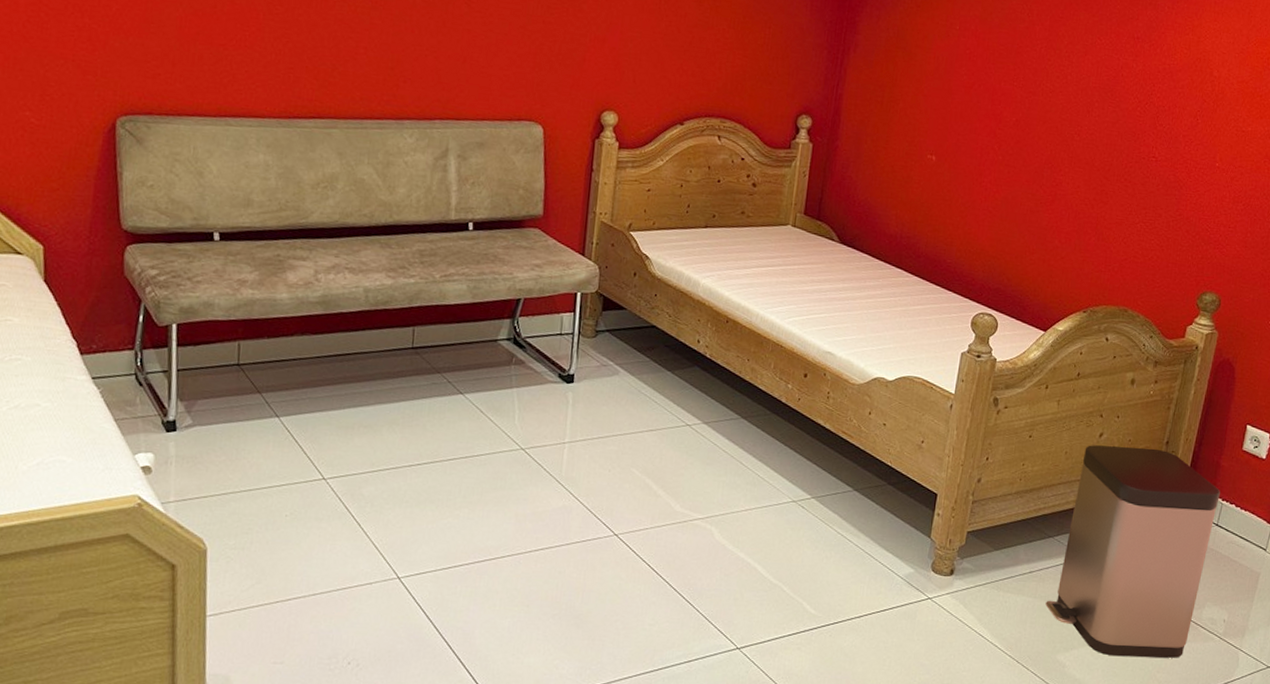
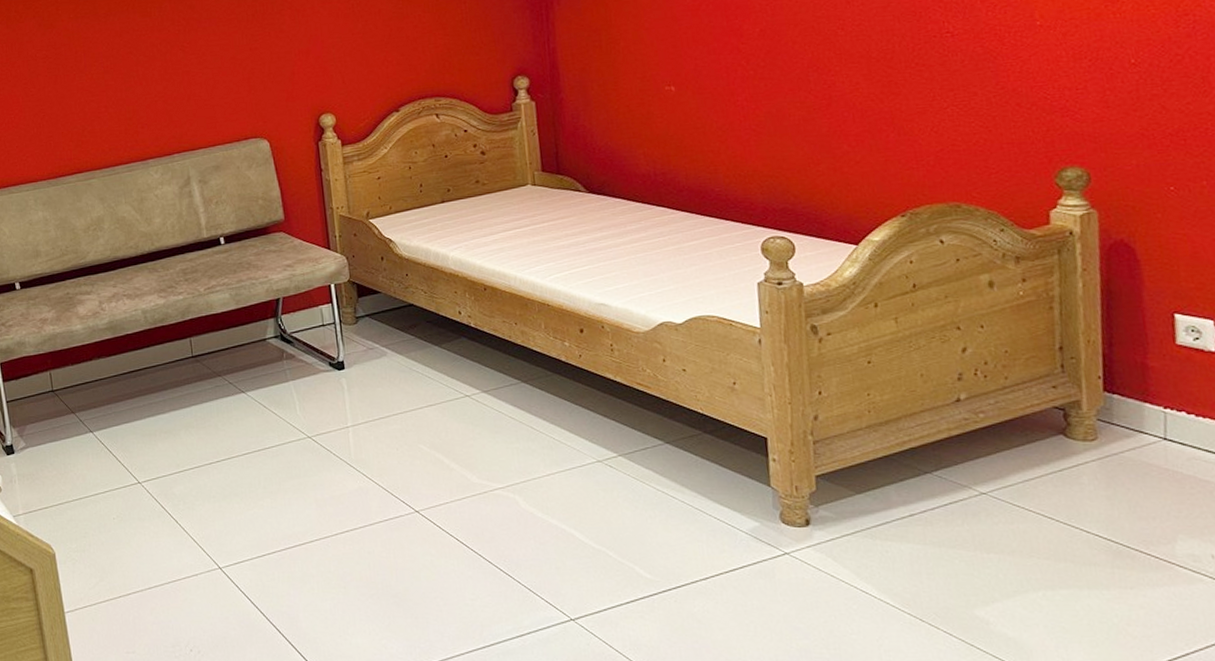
pedal bin: present [1045,445,1220,658] -> none [941,357,1163,607]

